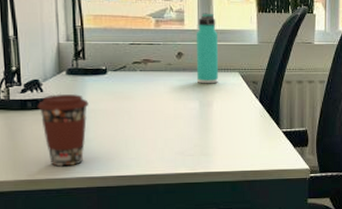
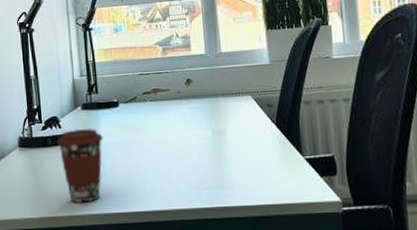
thermos bottle: present [196,13,219,84] -> none [203,35,231,111]

